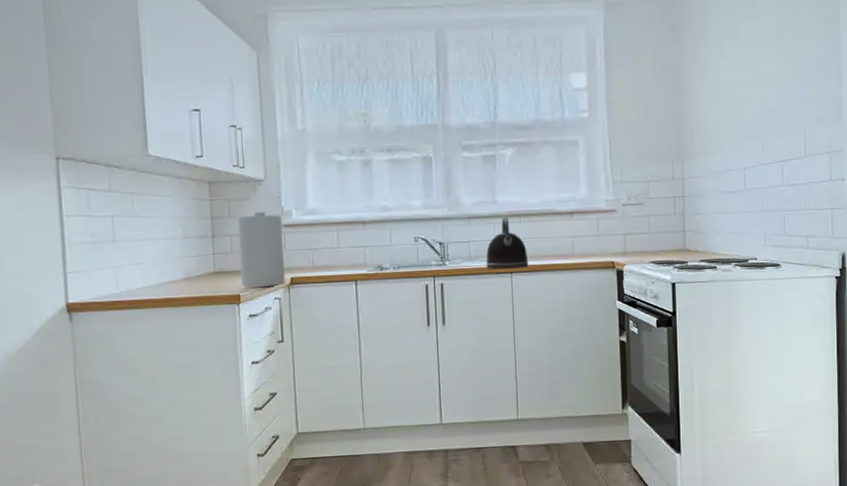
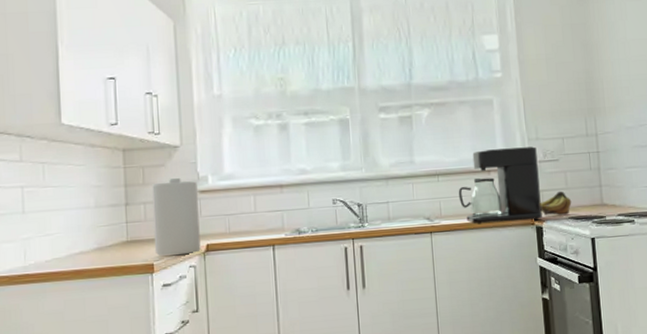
kettle: present [486,216,529,270] -> none [405,175,448,231]
coffee maker: none [540,189,625,266] -> present [458,146,543,225]
fruit: none [622,235,654,260] -> present [540,191,572,216]

